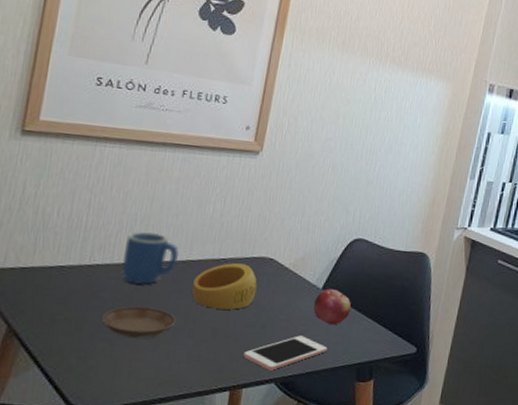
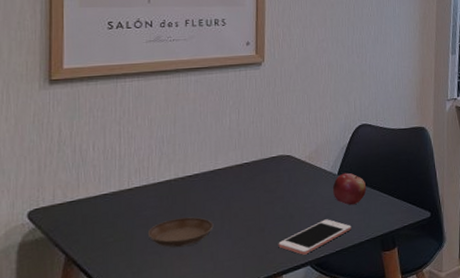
mug: present [122,230,179,286] -> none [158,150,206,200]
ring: present [192,263,258,310] -> none [223,164,280,209]

